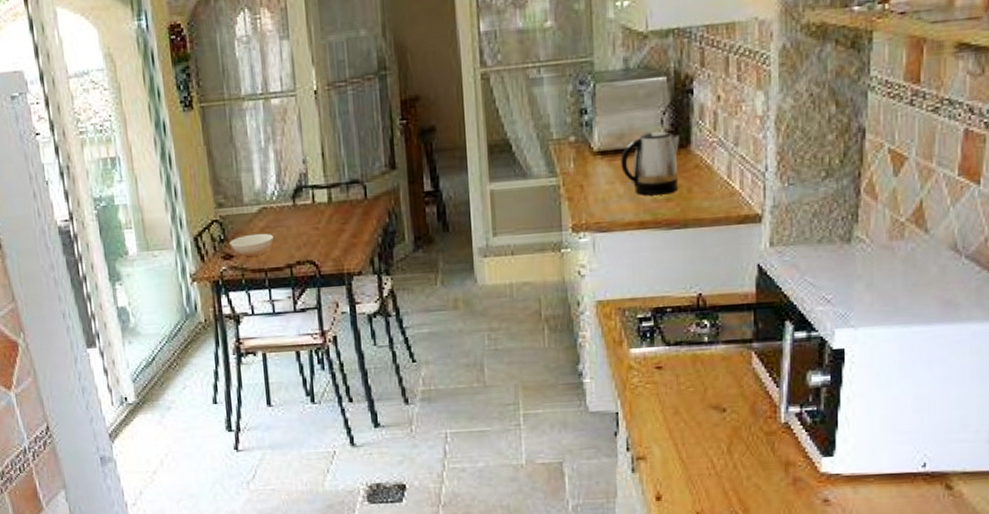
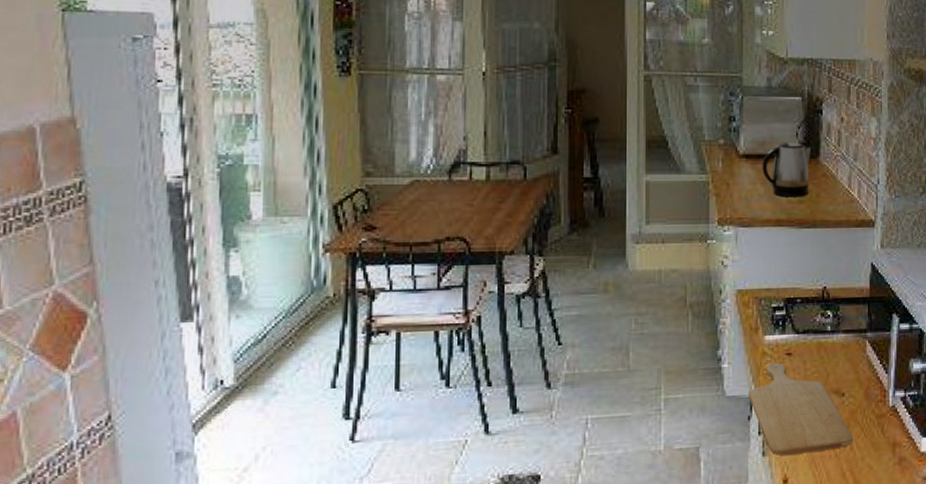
bowl: present [229,233,274,258] -> none [374,206,424,230]
chopping board: none [614,377,737,472] -> present [749,362,853,456]

